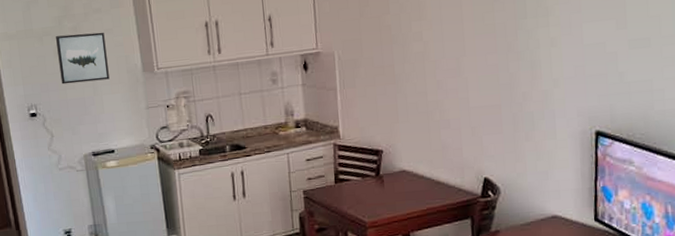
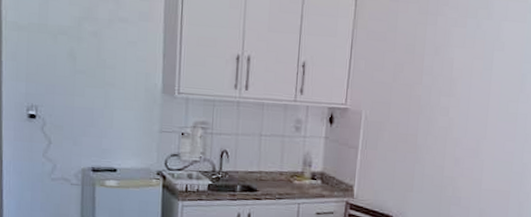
wall art: present [56,32,110,85] -> none [70,37,127,94]

